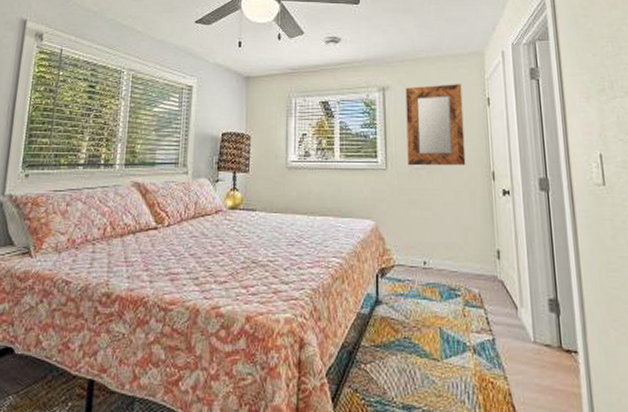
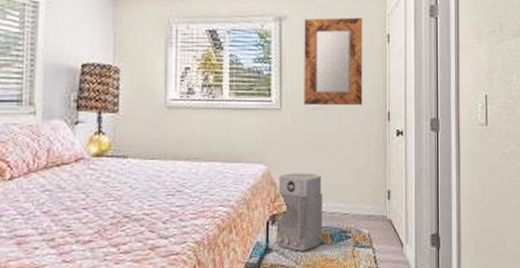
air purifier: none [385,229,431,306] -> present [276,172,322,251]

